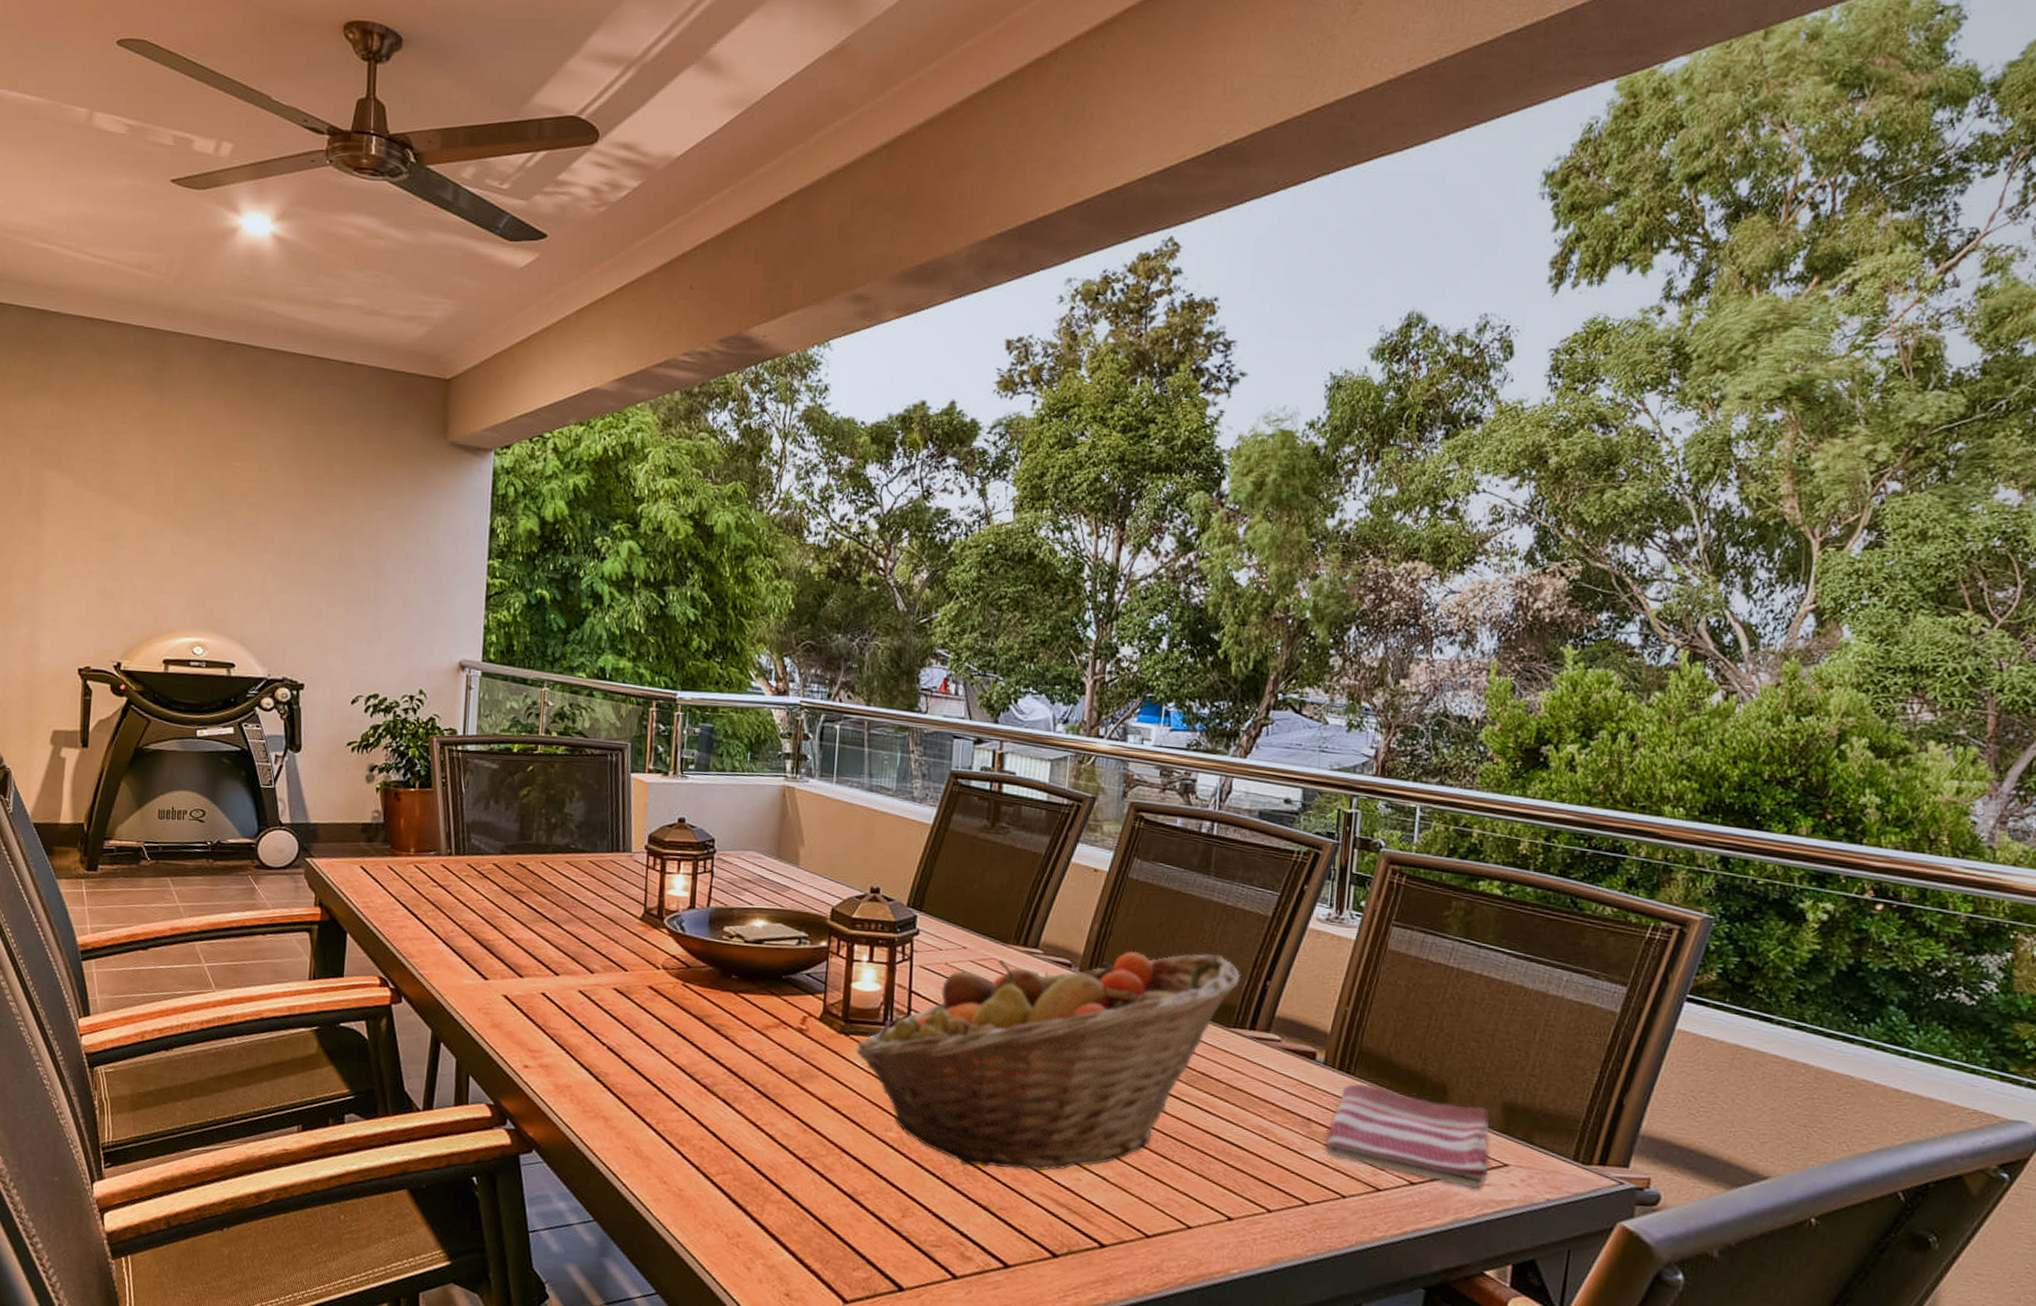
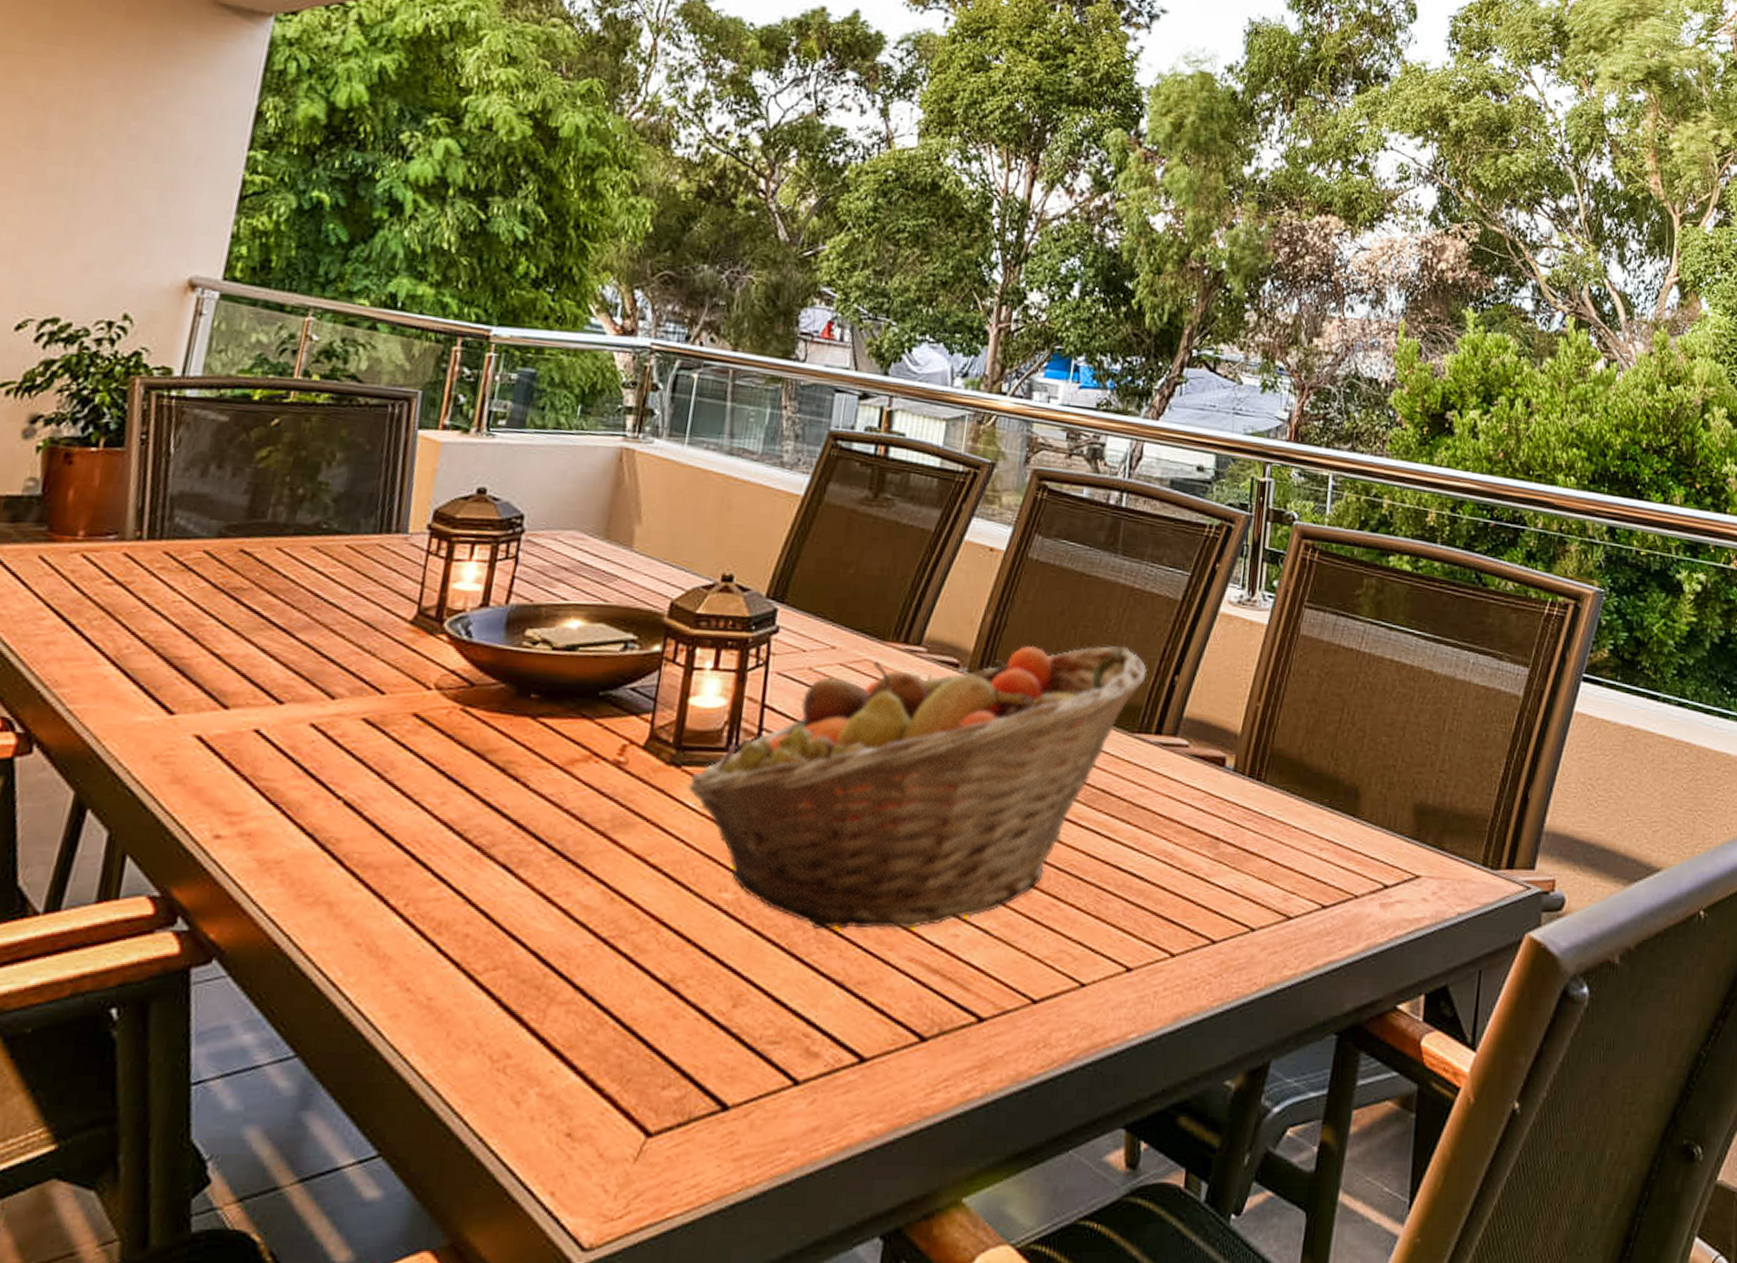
dish towel: present [1325,1083,1489,1189] -> none [1233,791,1401,907]

